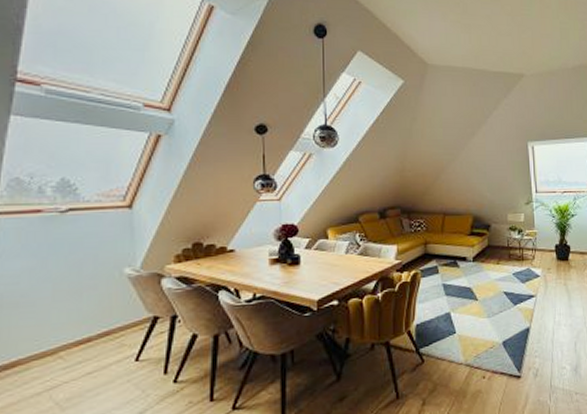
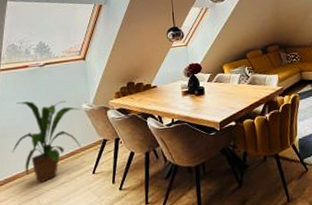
house plant: none [11,260,121,372] -> present [12,101,82,183]

